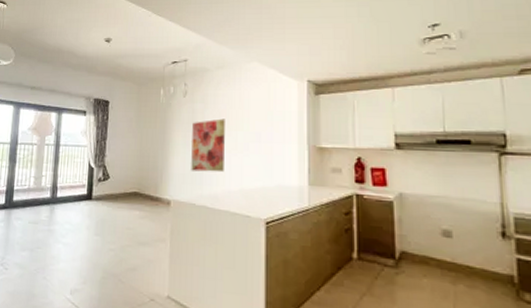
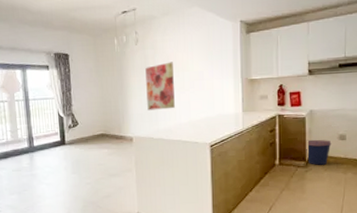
coffee cup: none [395,231,432,268] -> present [306,139,332,165]

